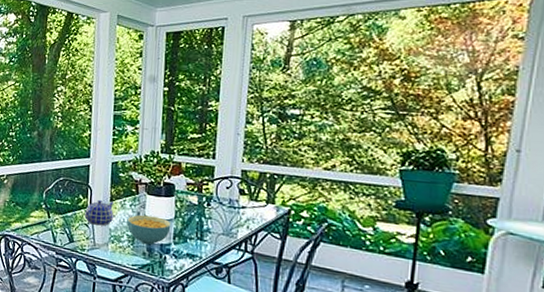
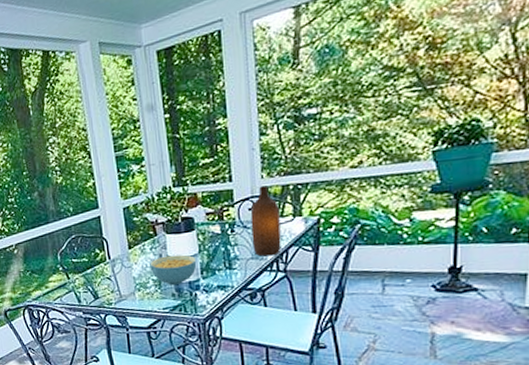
teapot: present [84,199,114,226] -> none [104,248,135,277]
bottle: none [225,169,255,236] -> present [250,186,281,257]

